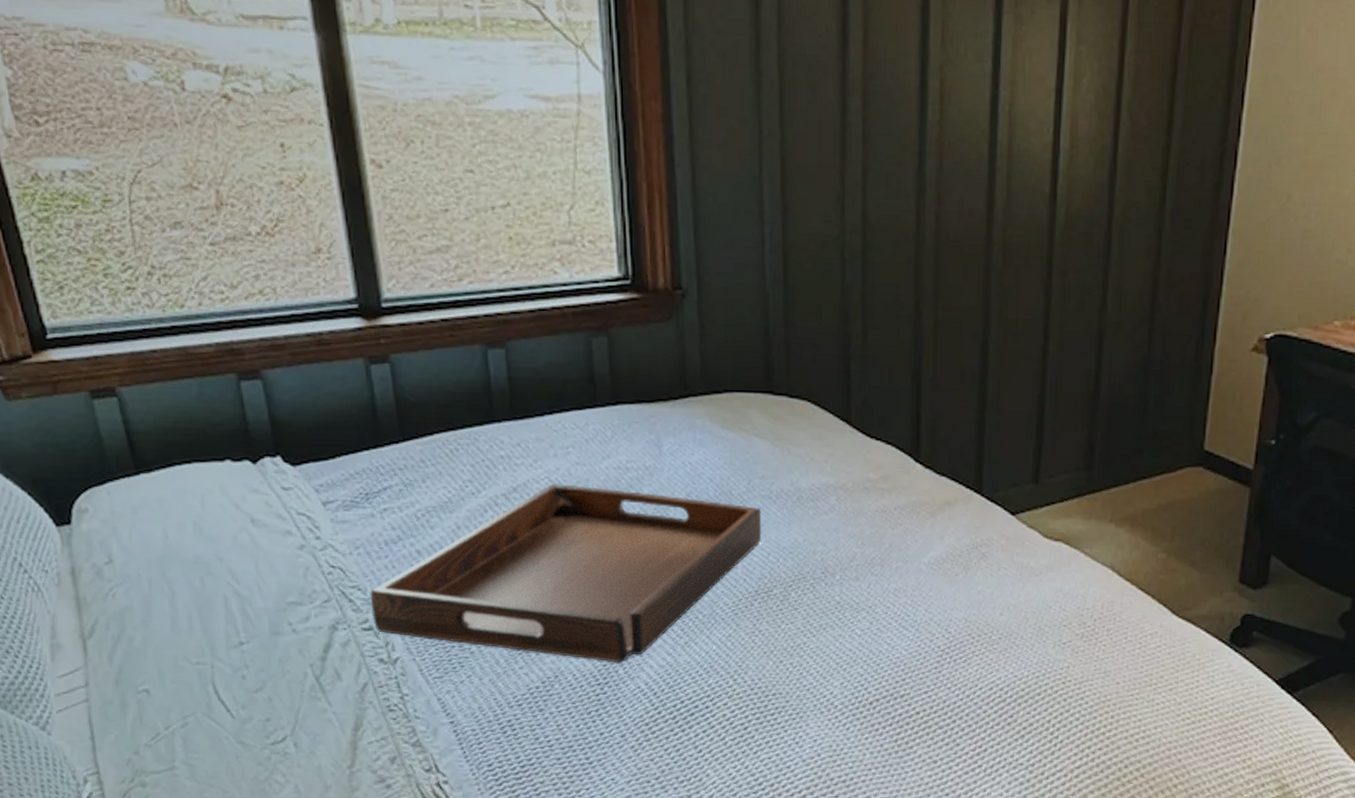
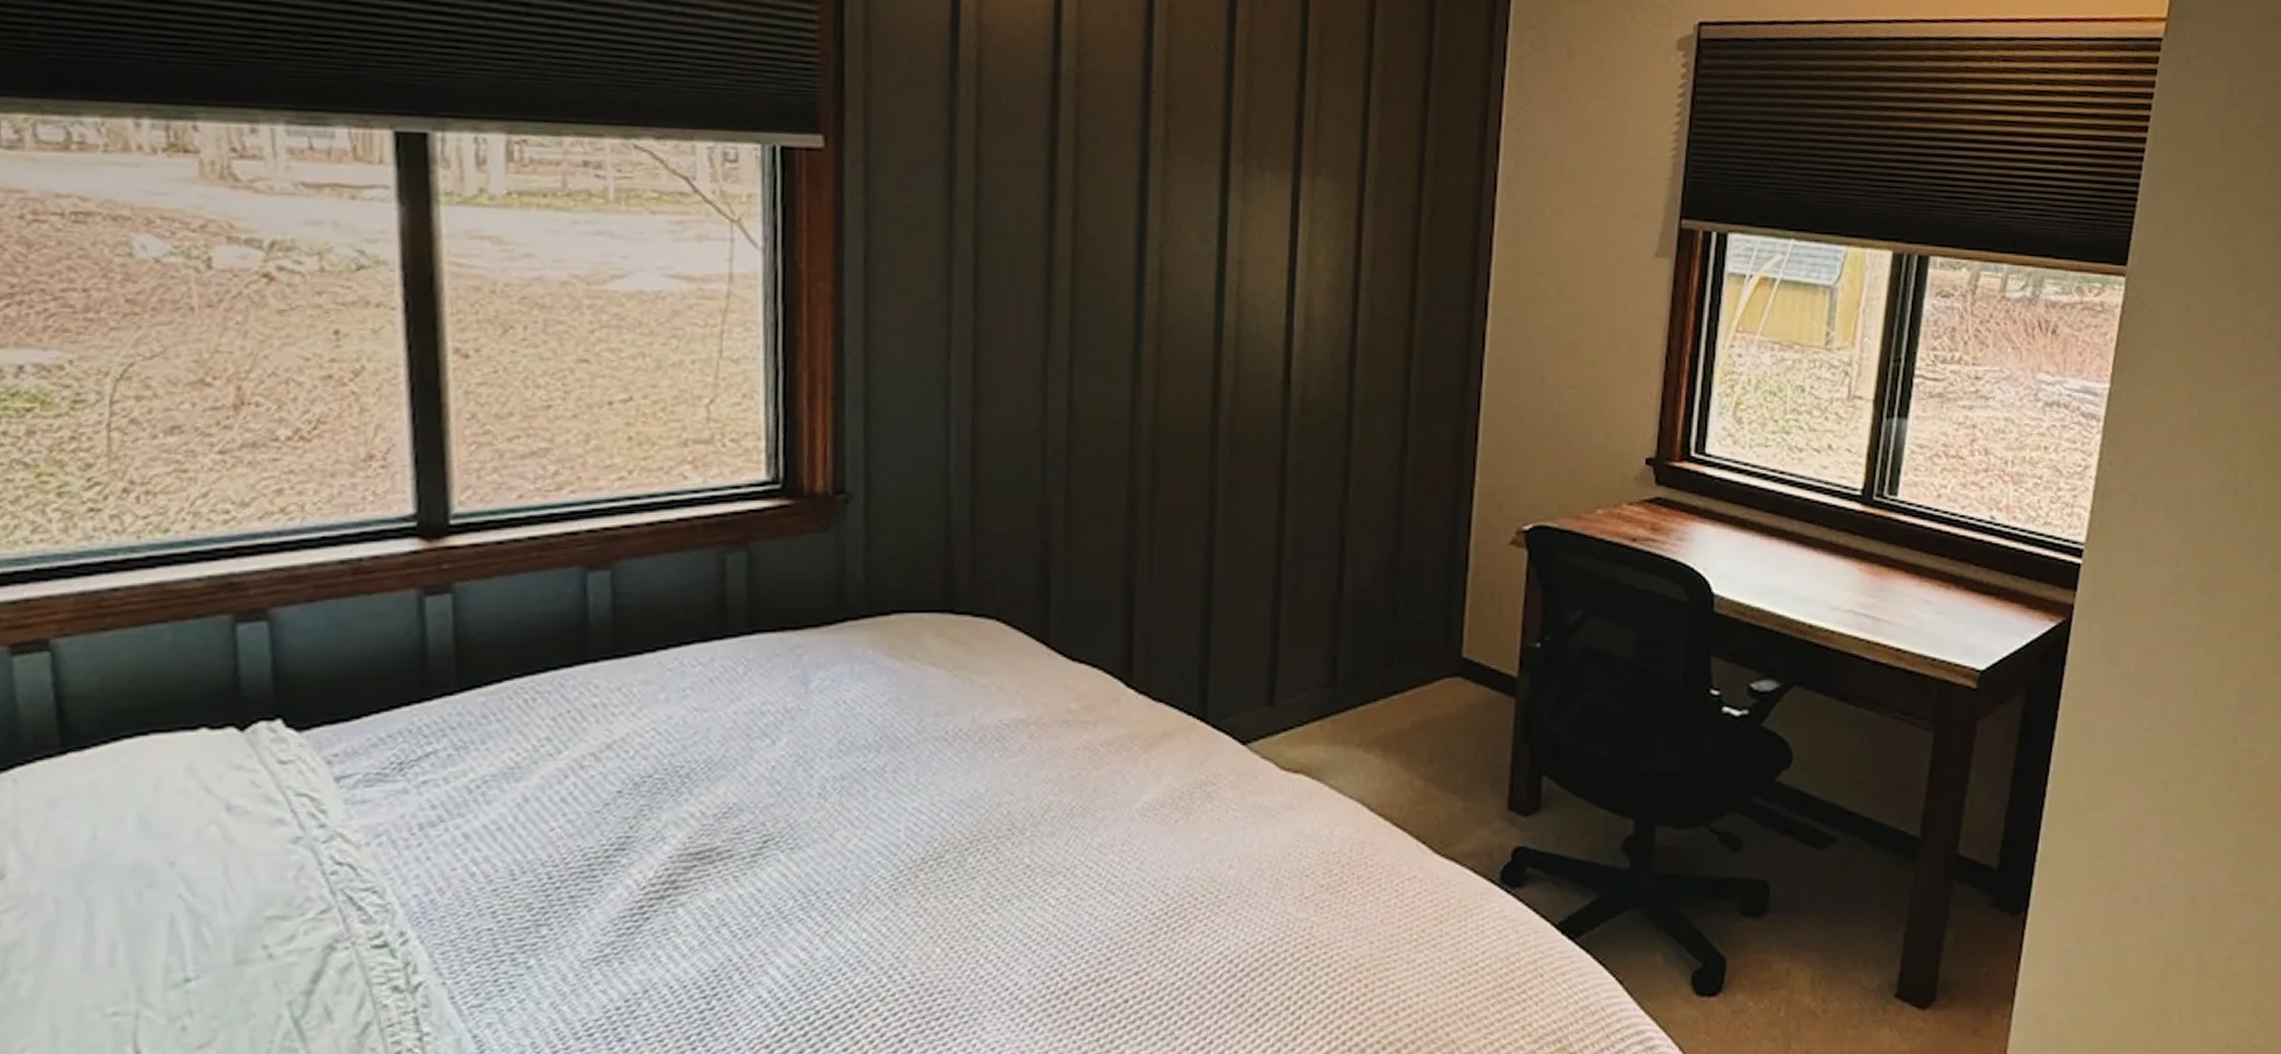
serving tray: present [370,482,762,663] -> none [388,735,934,967]

